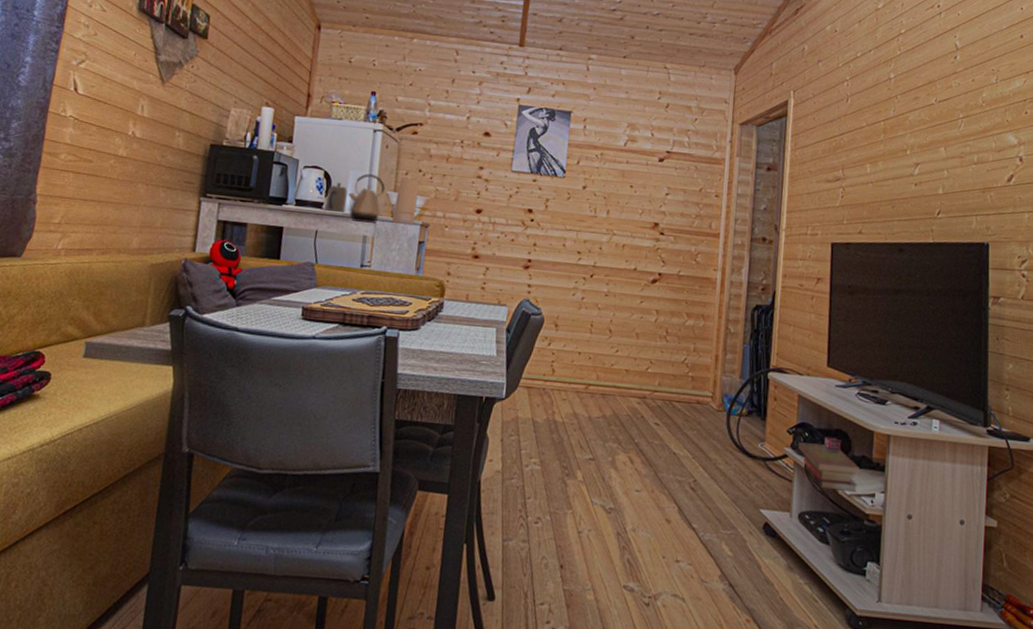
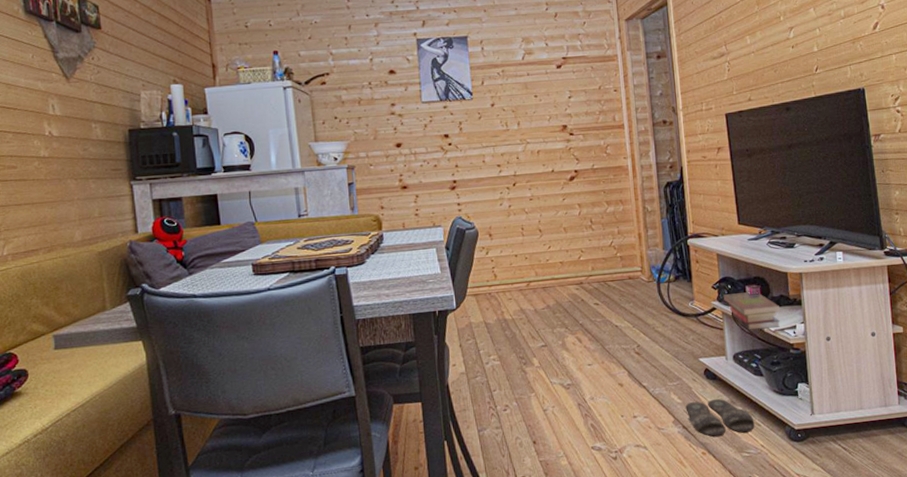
teapot: present [324,182,348,213] -> none [251,142,272,172]
kettle: present [348,173,386,222] -> none [272,129,309,175]
canister: present [391,177,420,225] -> none [318,126,340,171]
slippers: none [736,558,811,607] -> present [685,398,755,437]

